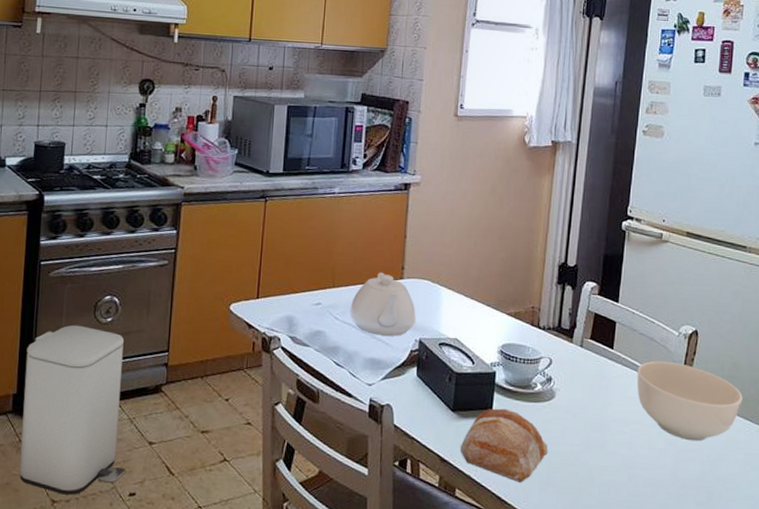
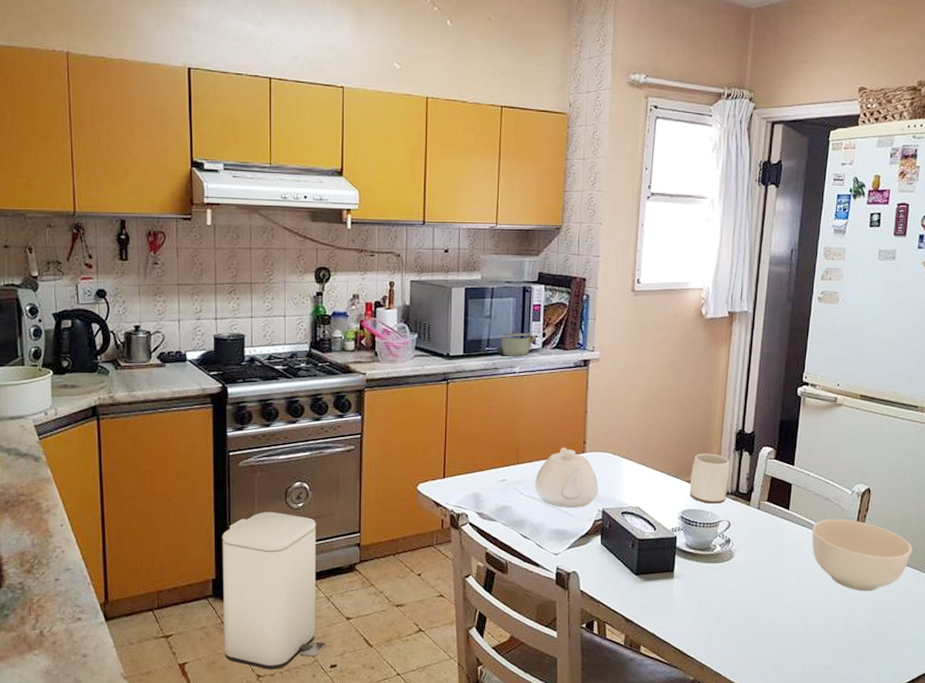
cooking pot: none [315,151,358,178] -> present [495,331,537,358]
bread: present [460,408,548,482] -> none [643,570,728,637]
mug: none [510,285,552,339] -> present [689,453,730,504]

